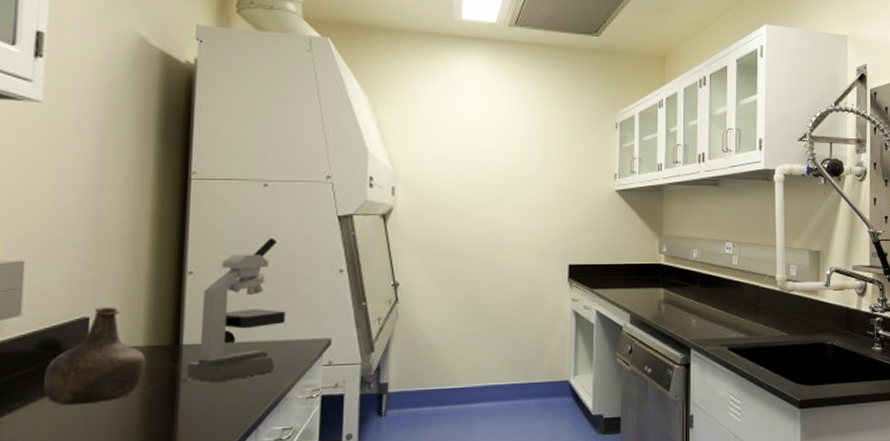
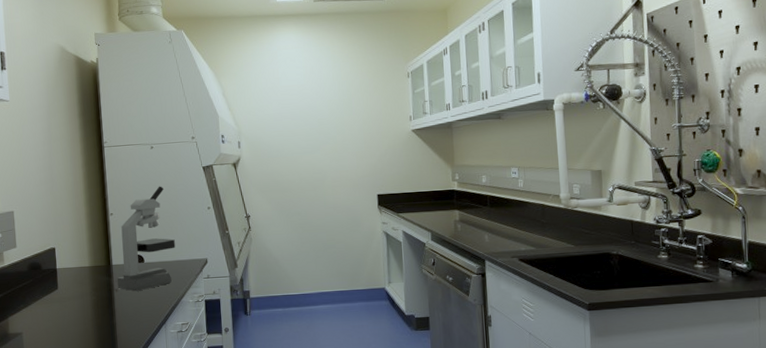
bottle: present [44,307,146,406] -> none [34,240,92,307]

